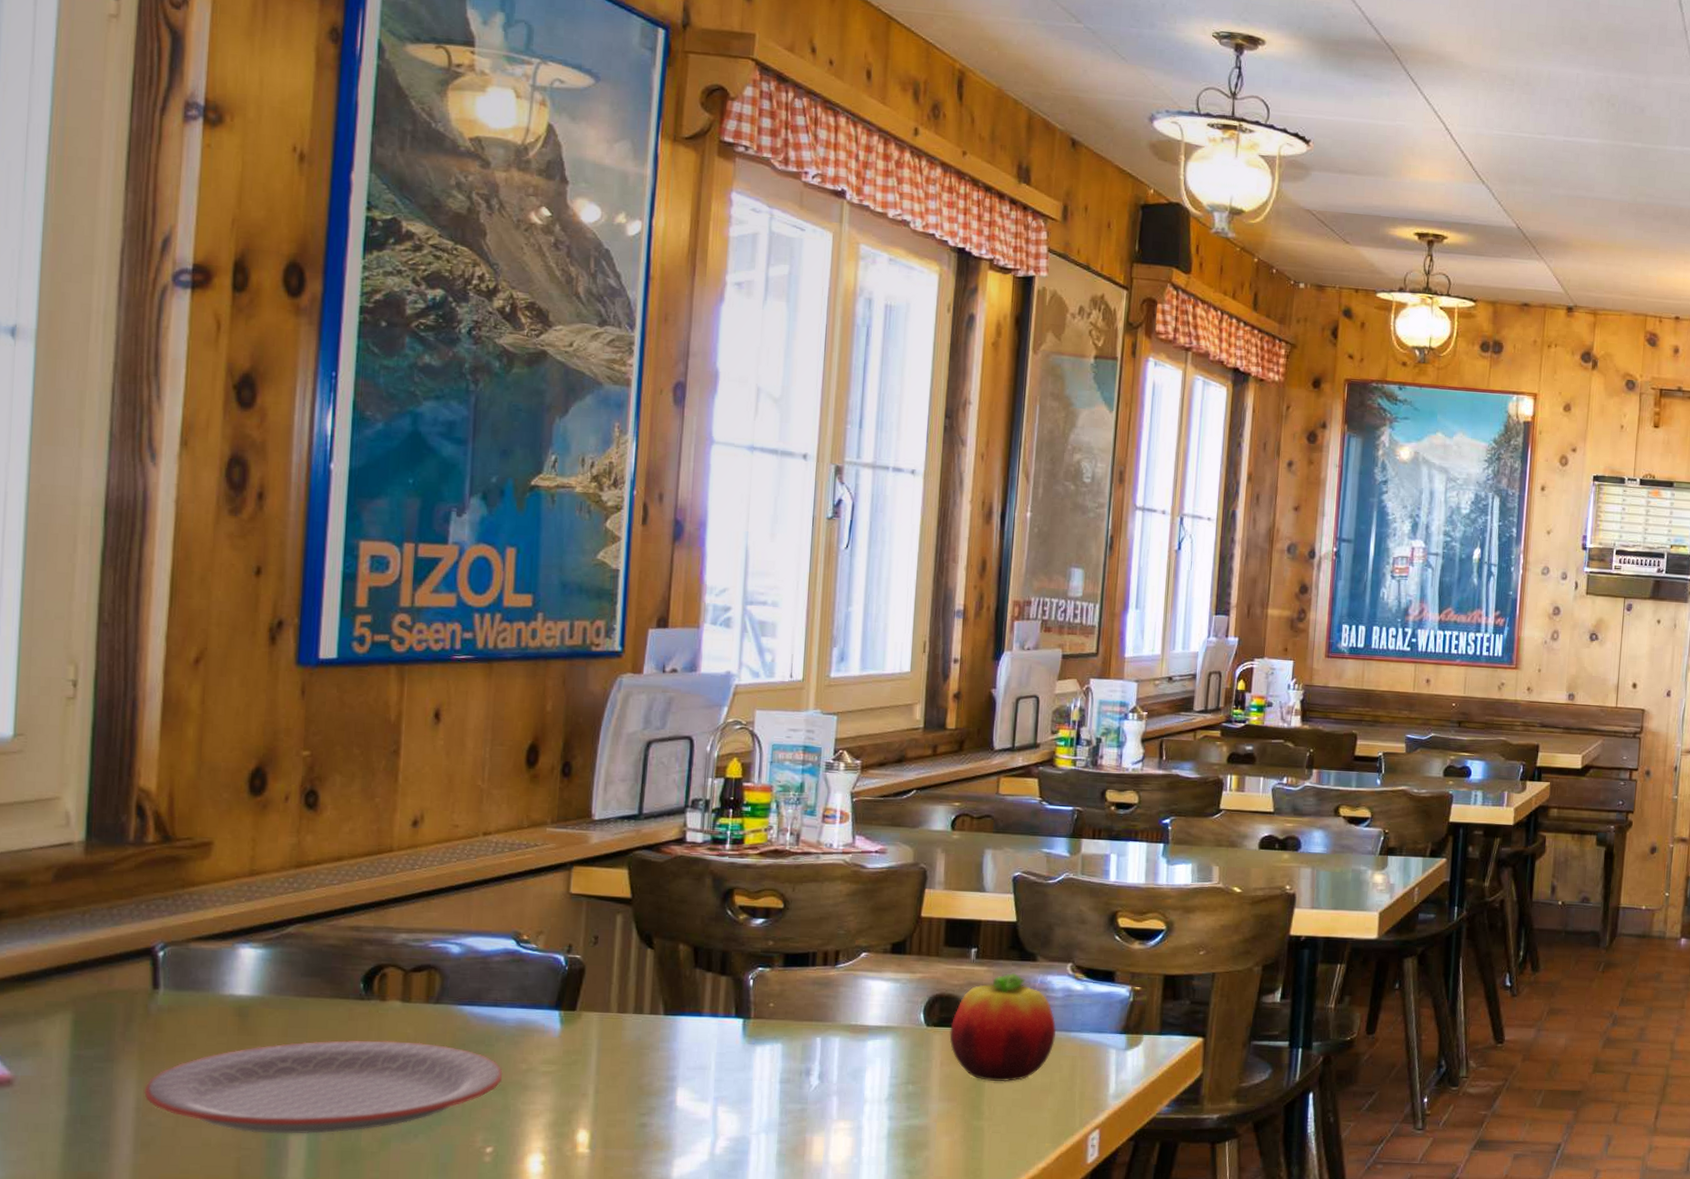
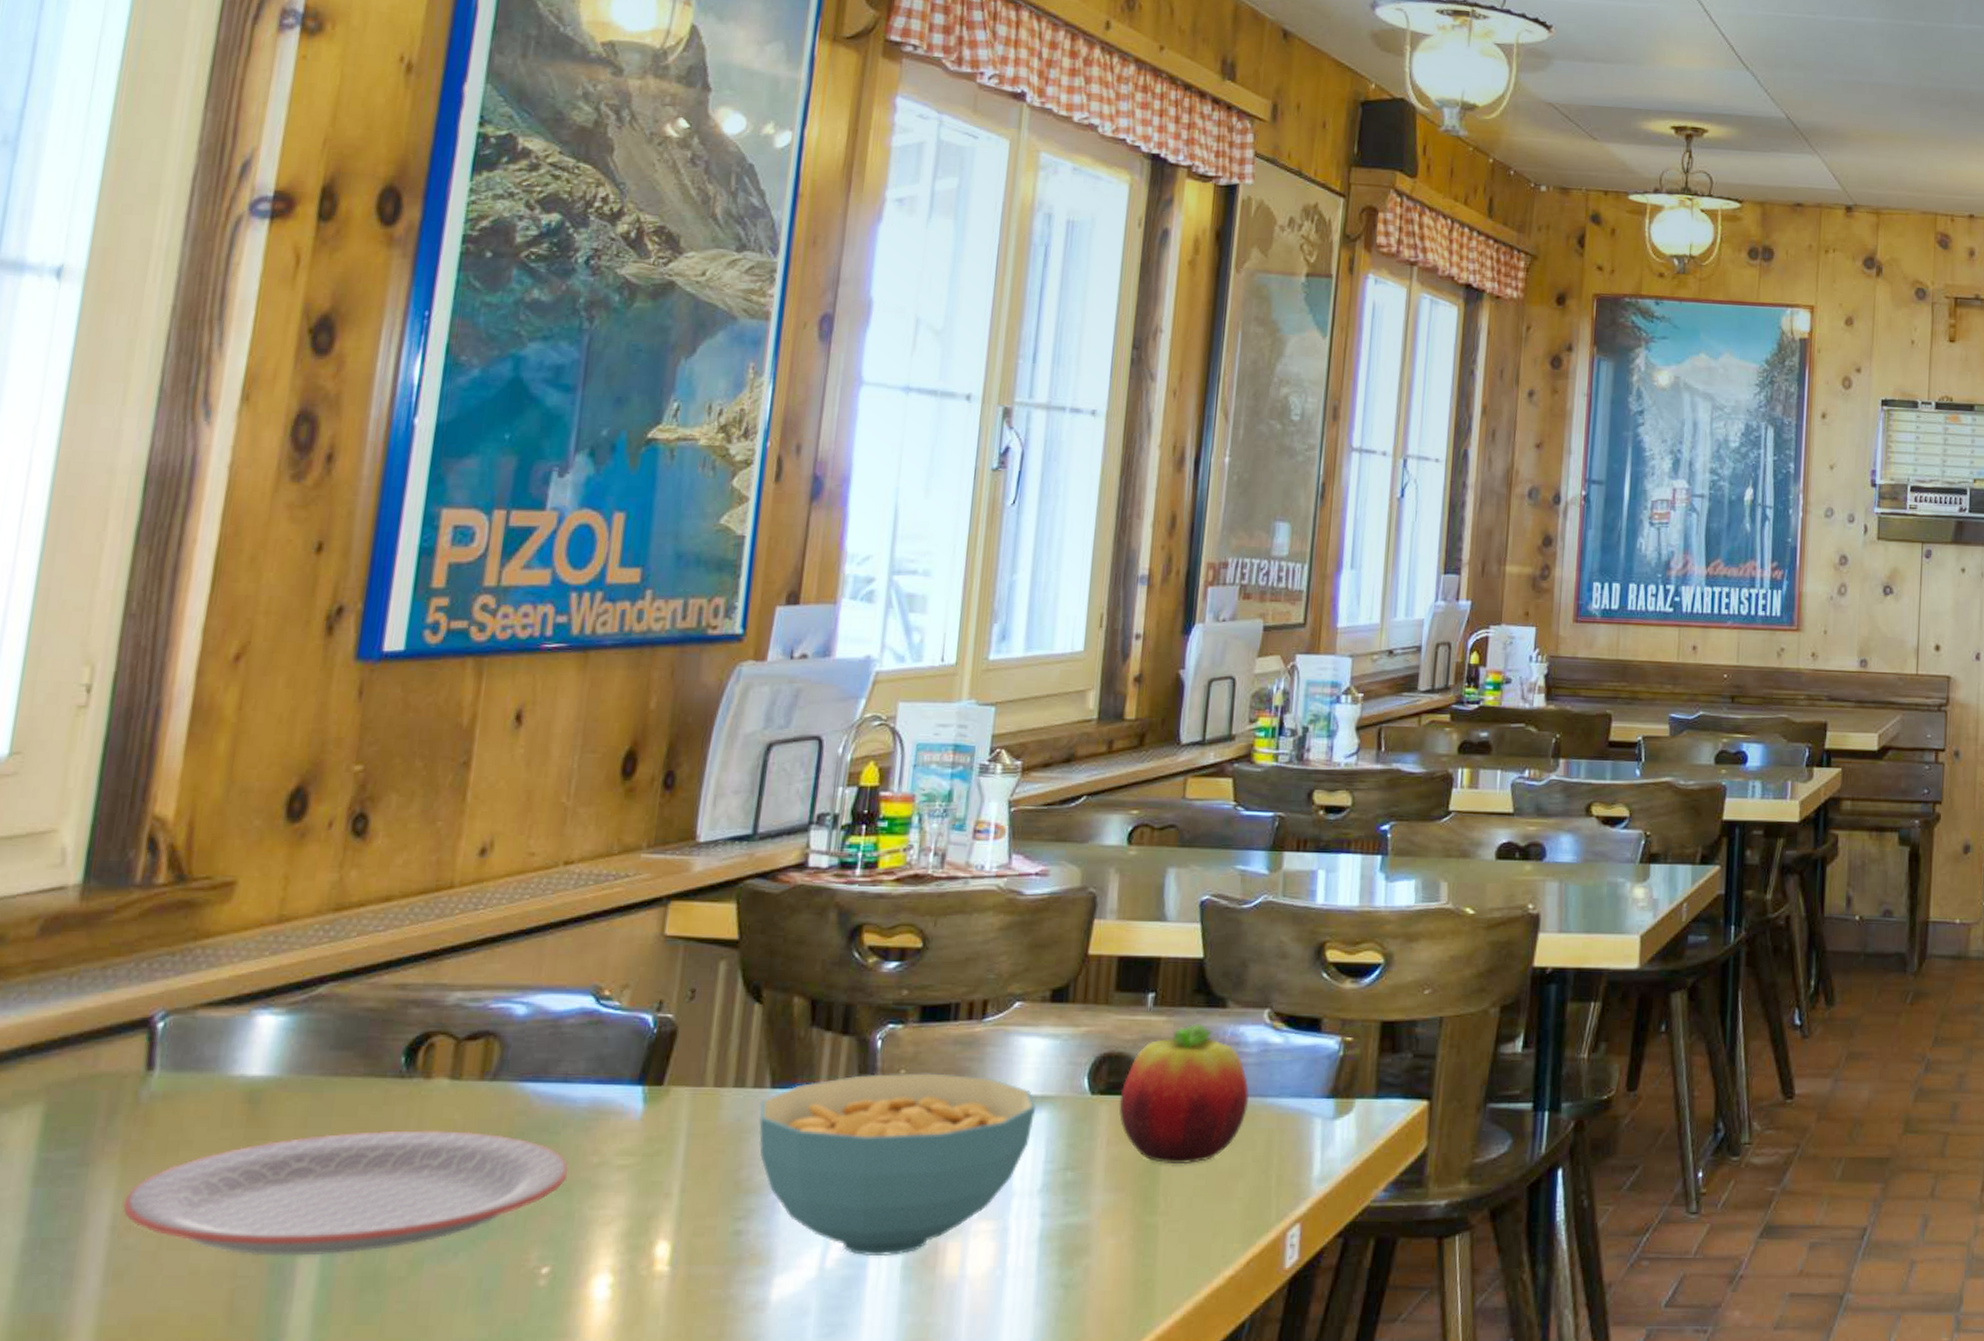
cereal bowl: none [655,1006,882,1146] -> present [758,1073,1037,1256]

